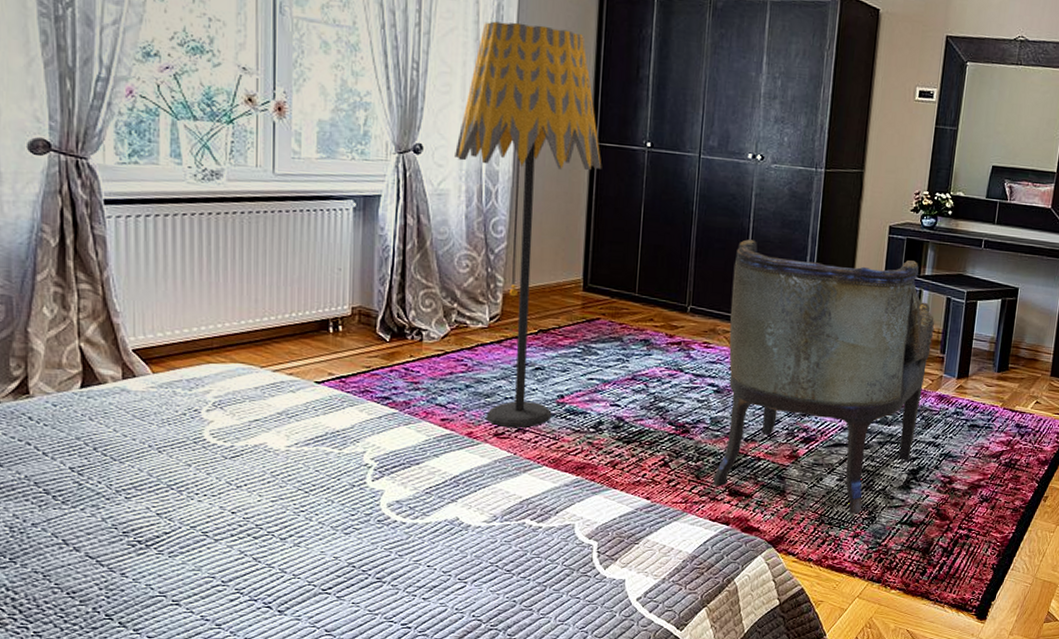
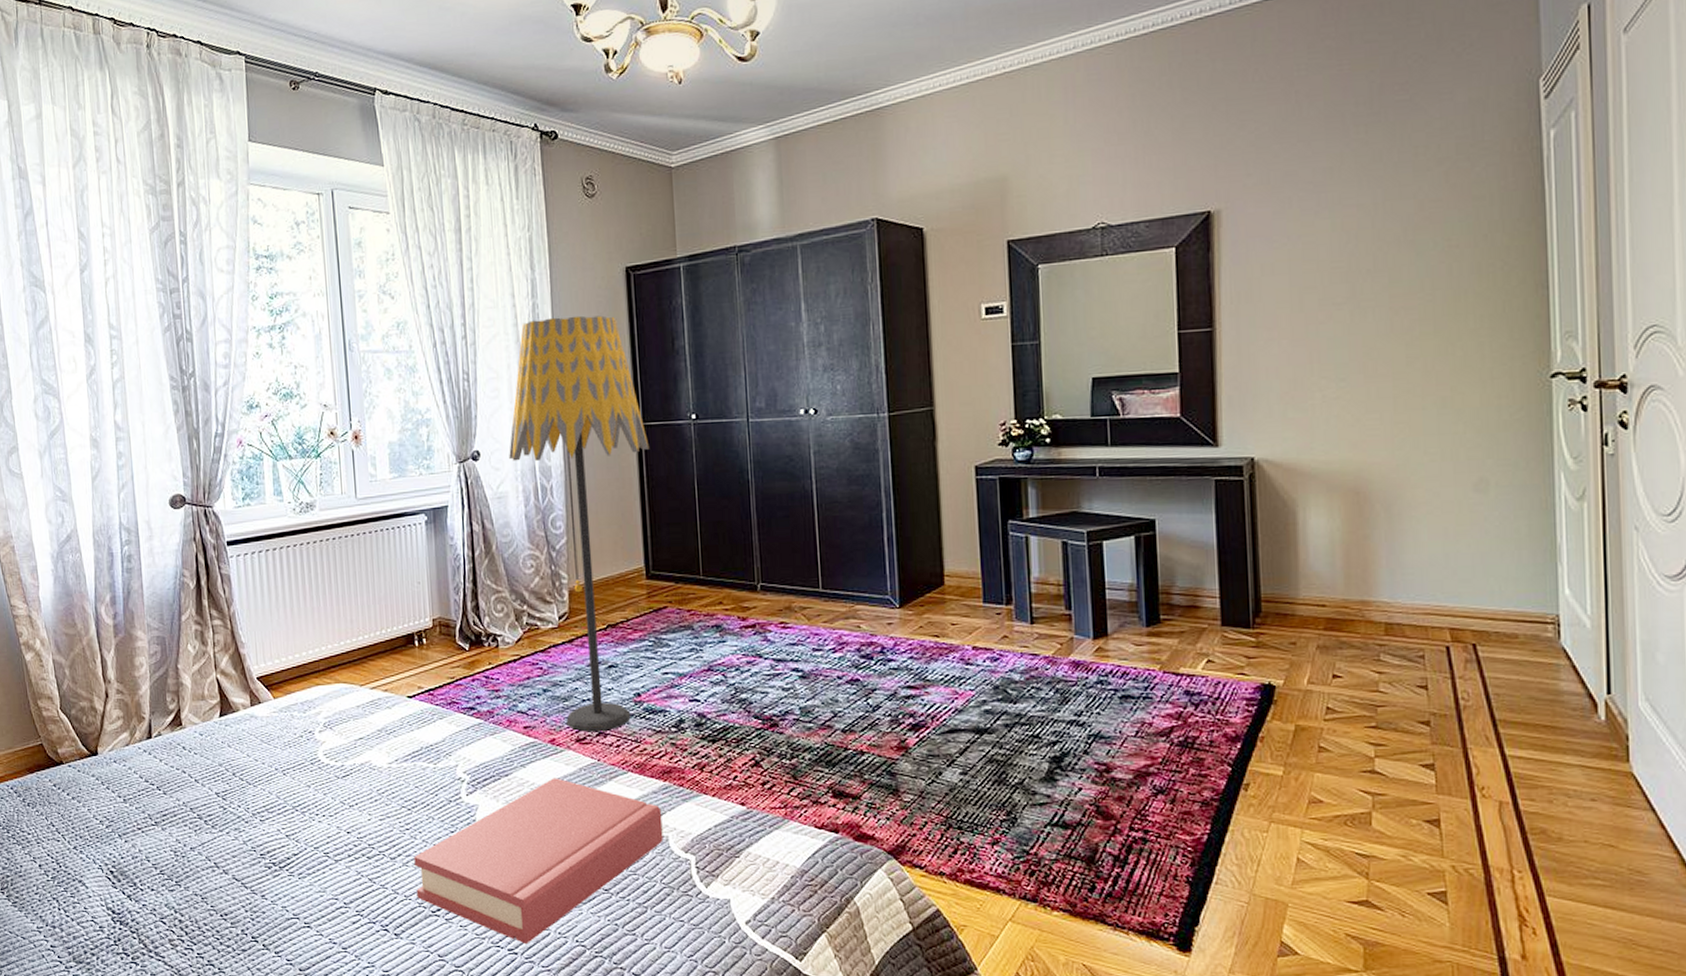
hardback book: none [307,468,571,620] -> present [414,778,663,945]
armchair: present [713,239,935,514] -> none [801,502,1053,815]

